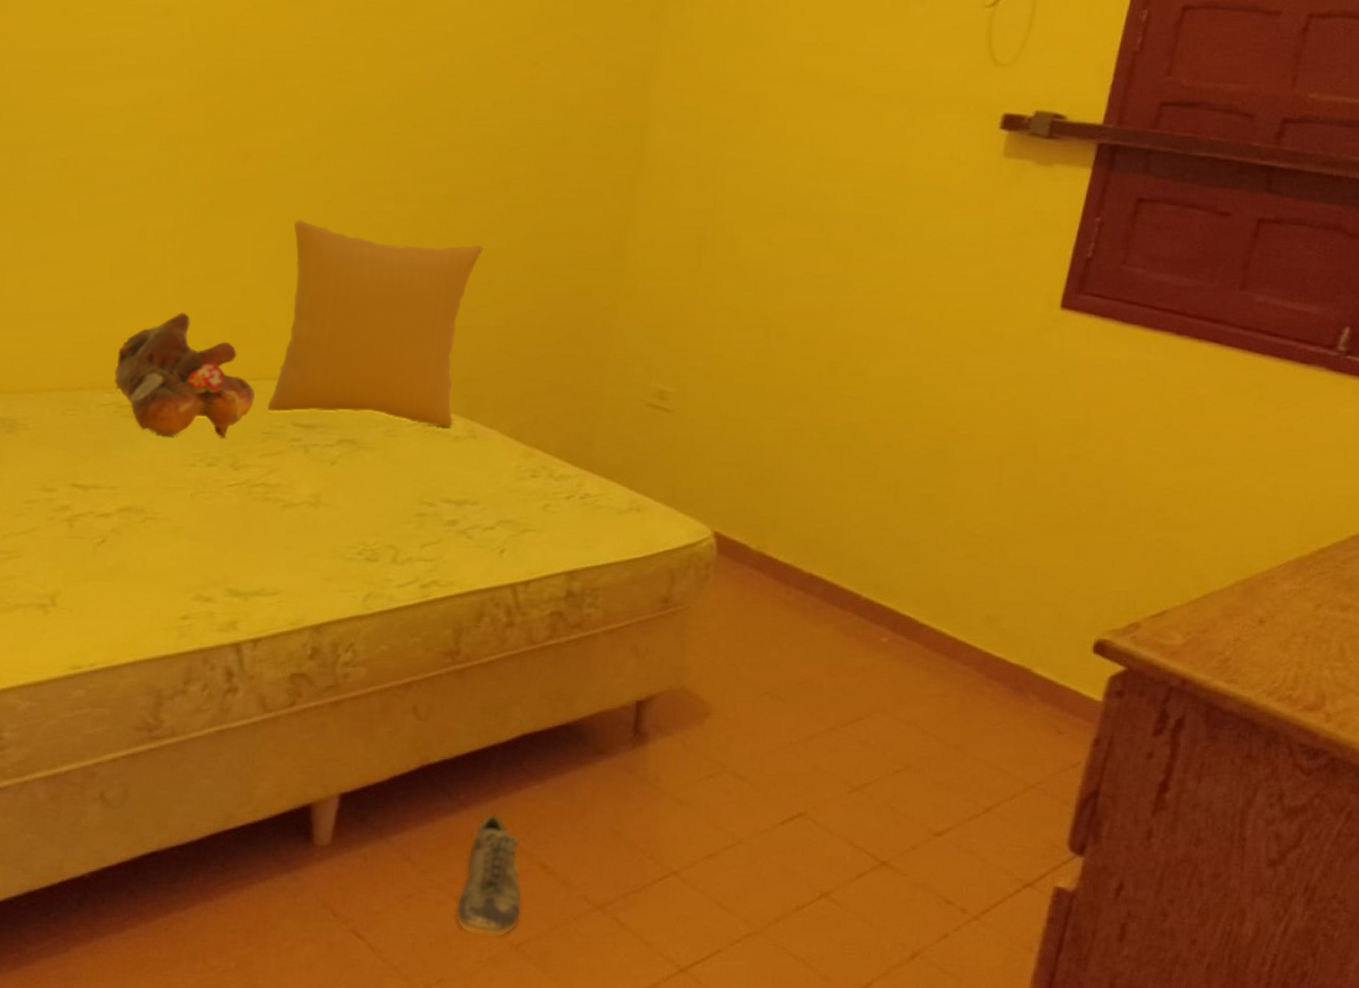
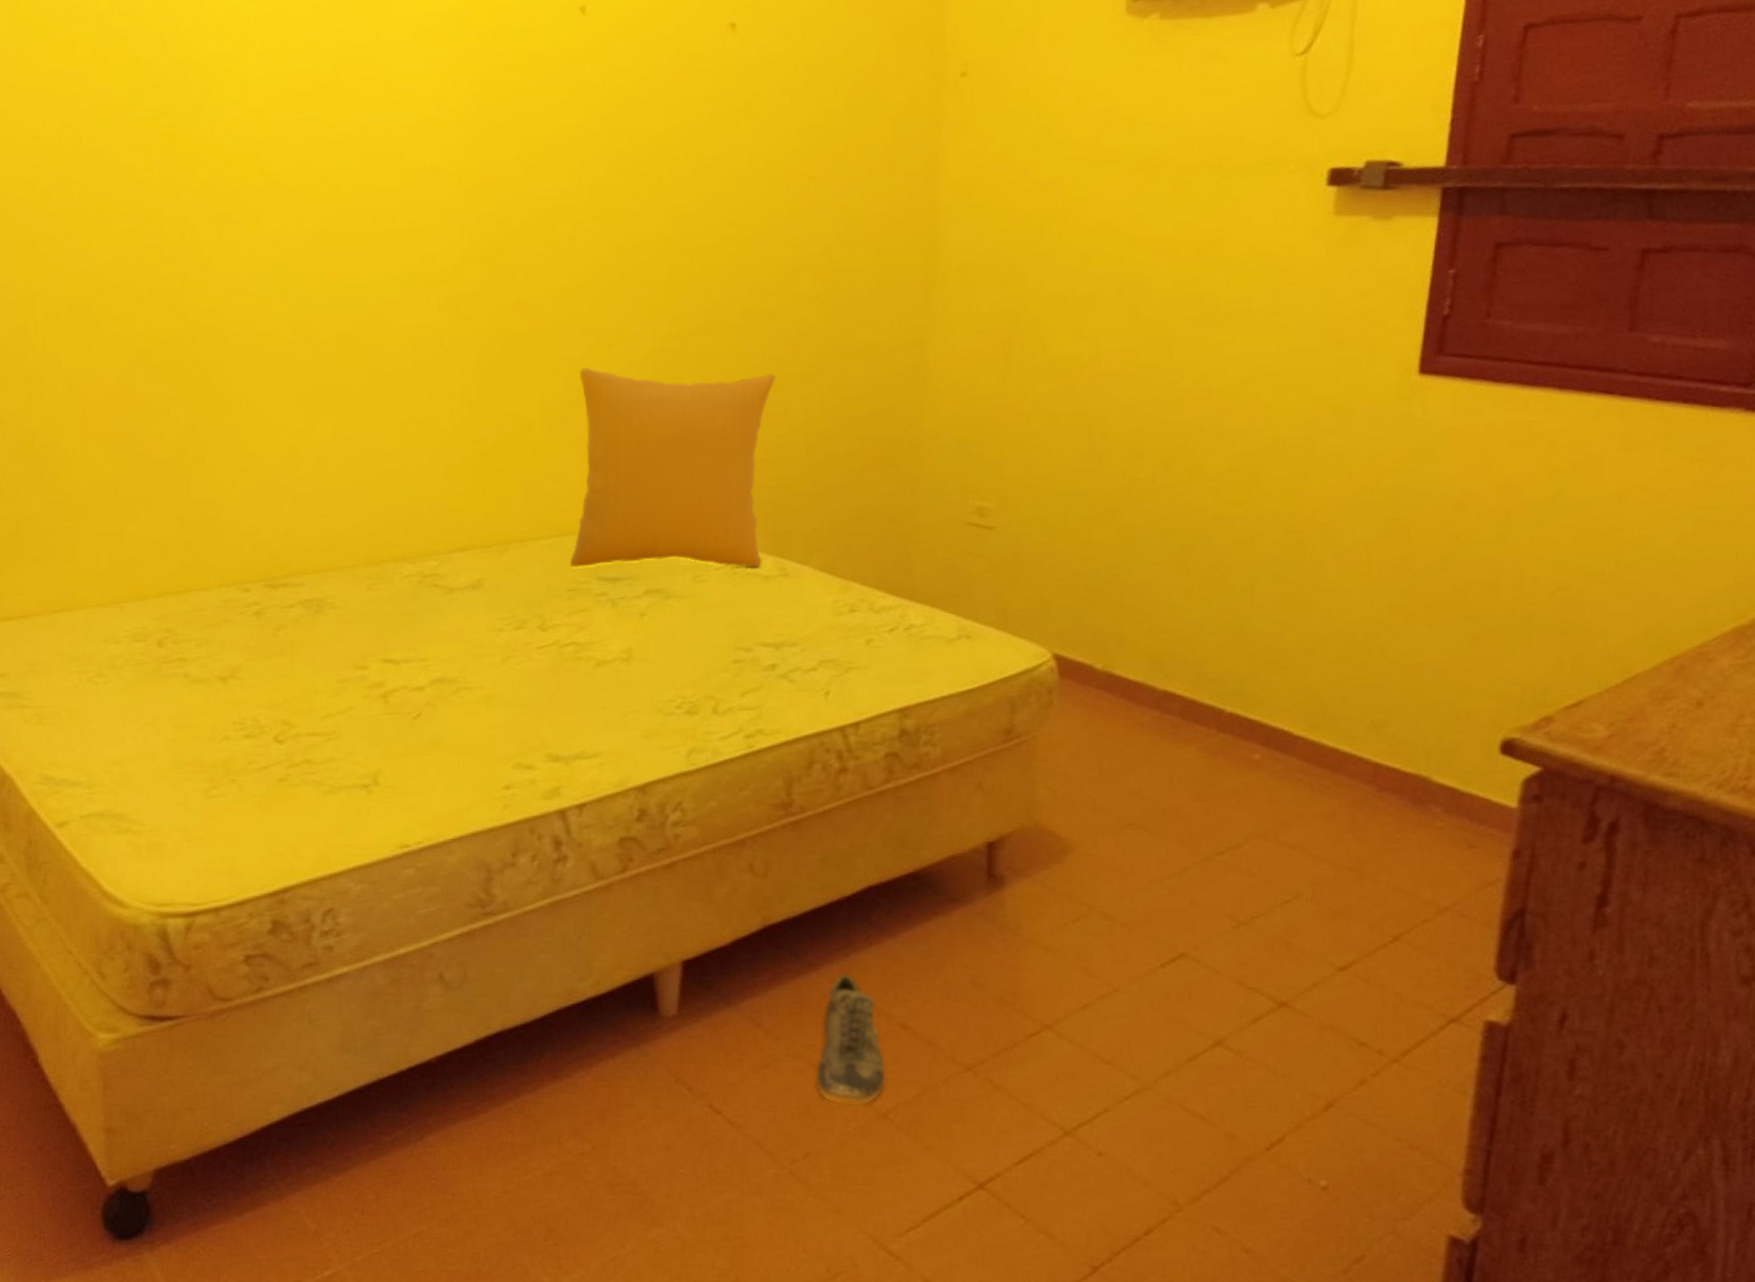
plush toy: present [114,313,255,438] -> none [415,475,557,603]

